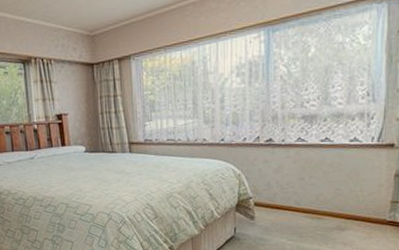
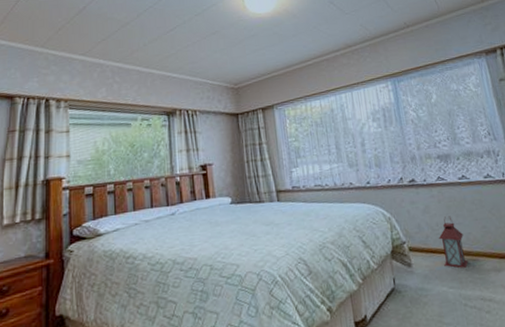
lantern: none [286,176,313,225] -> present [438,216,468,268]

